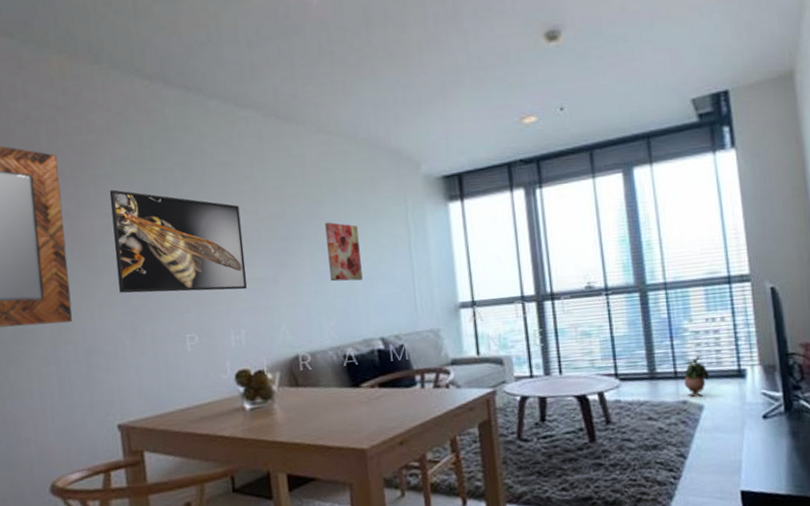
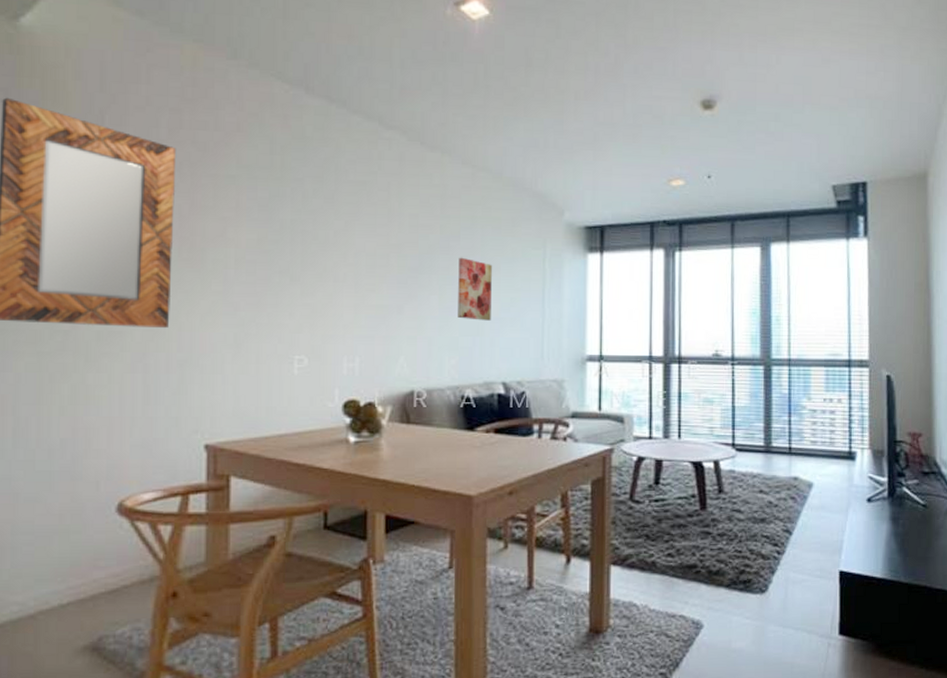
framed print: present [109,189,247,293] -> none [227,193,370,316]
potted plant: present [684,356,709,398] -> none [797,435,821,475]

